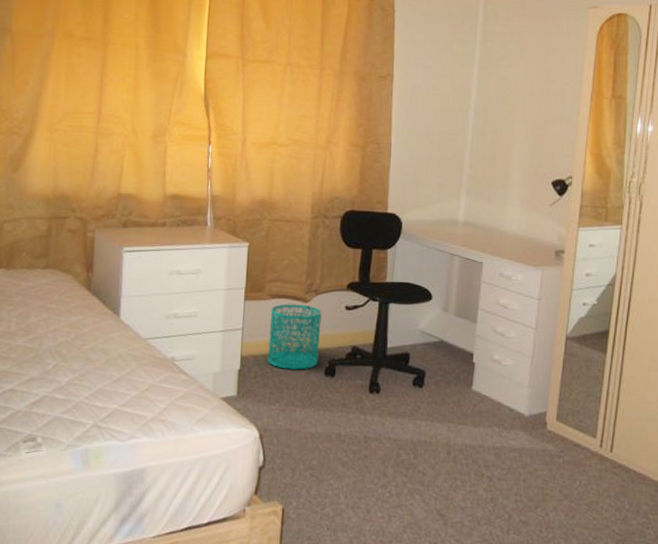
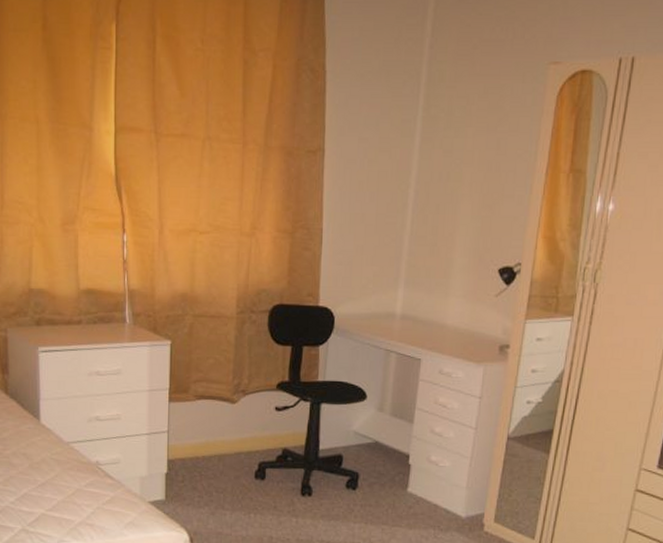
wastebasket: present [268,304,322,370] -> none [195,405,250,473]

